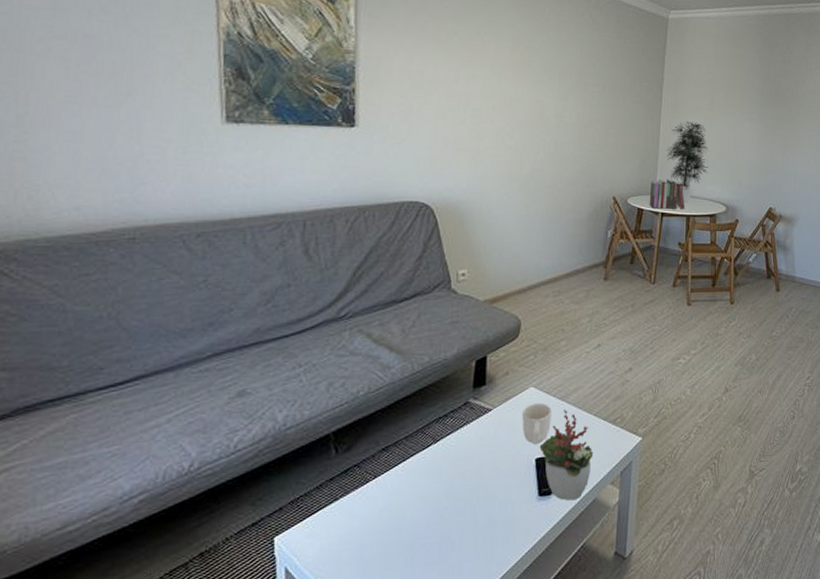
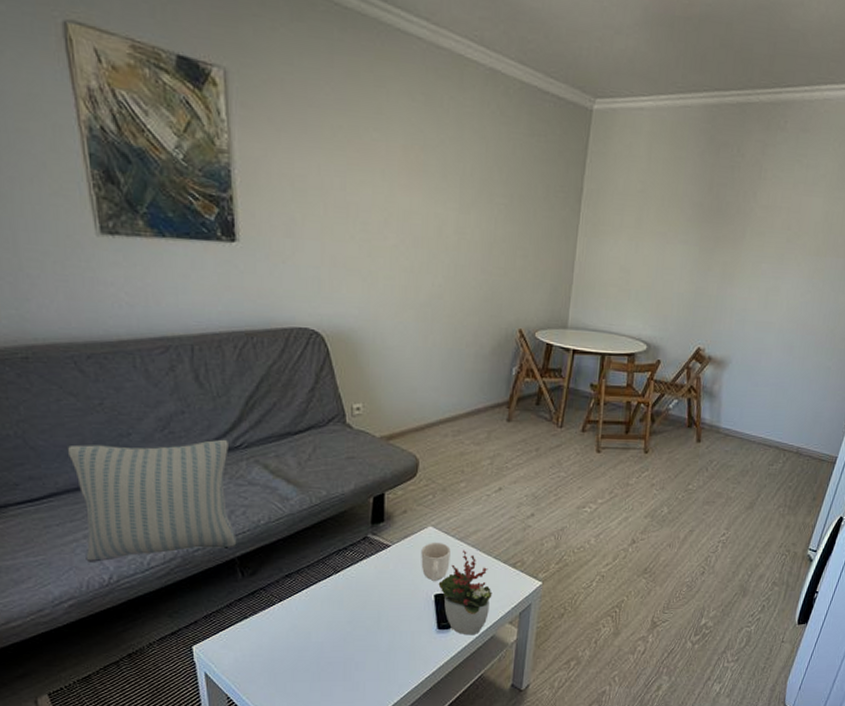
pillow: none [163,310,333,449] -> present [68,439,237,562]
books: present [649,179,685,209] -> none [559,310,600,346]
plant: present [666,121,709,202] -> none [582,242,632,338]

